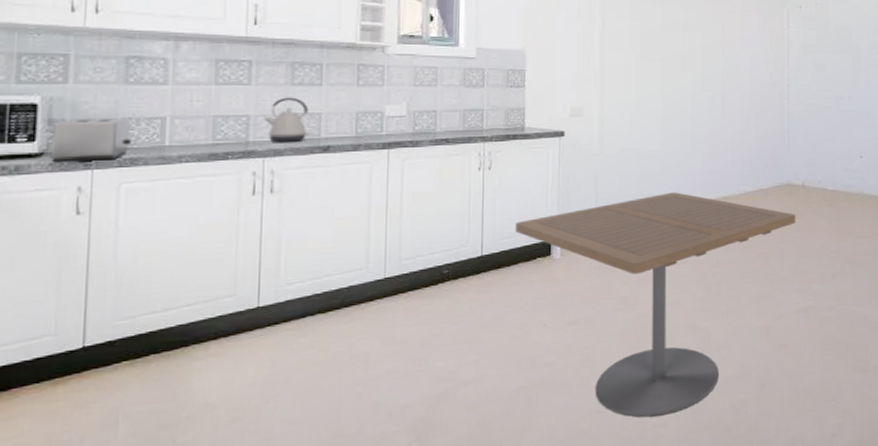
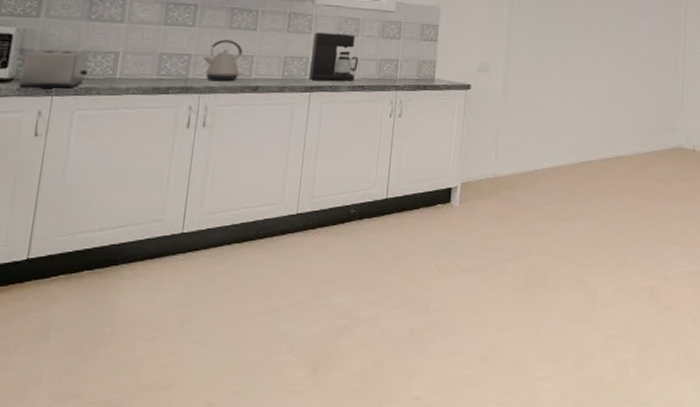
coffee maker: none [385,84,440,137] -> present [308,32,359,81]
dining table: present [515,192,796,418] -> none [419,149,686,369]

